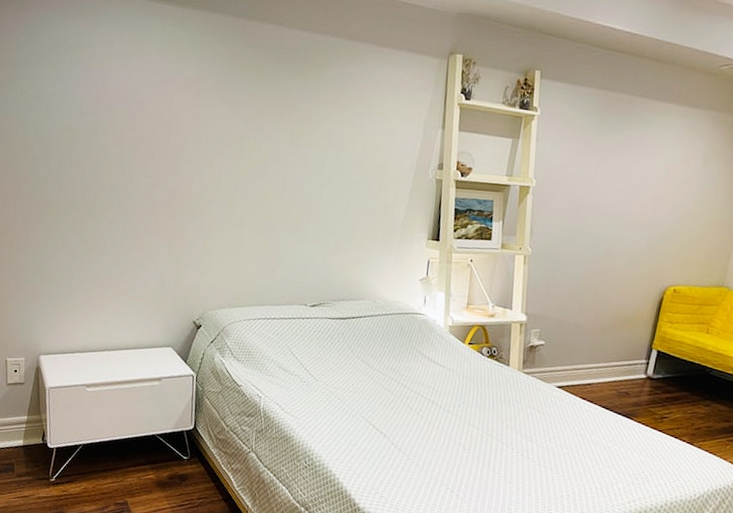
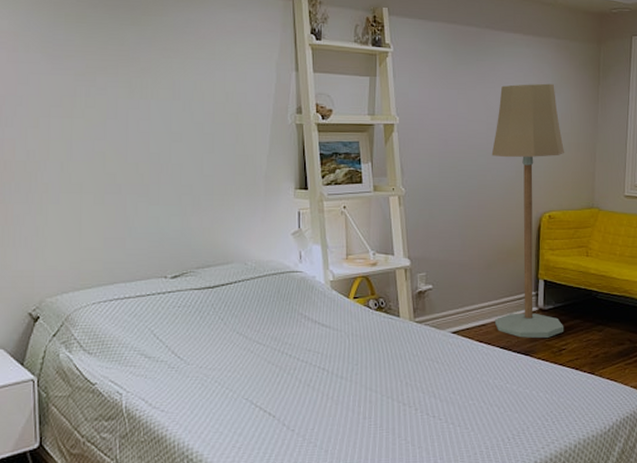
floor lamp: none [600,156,704,405] -> present [491,83,564,338]

